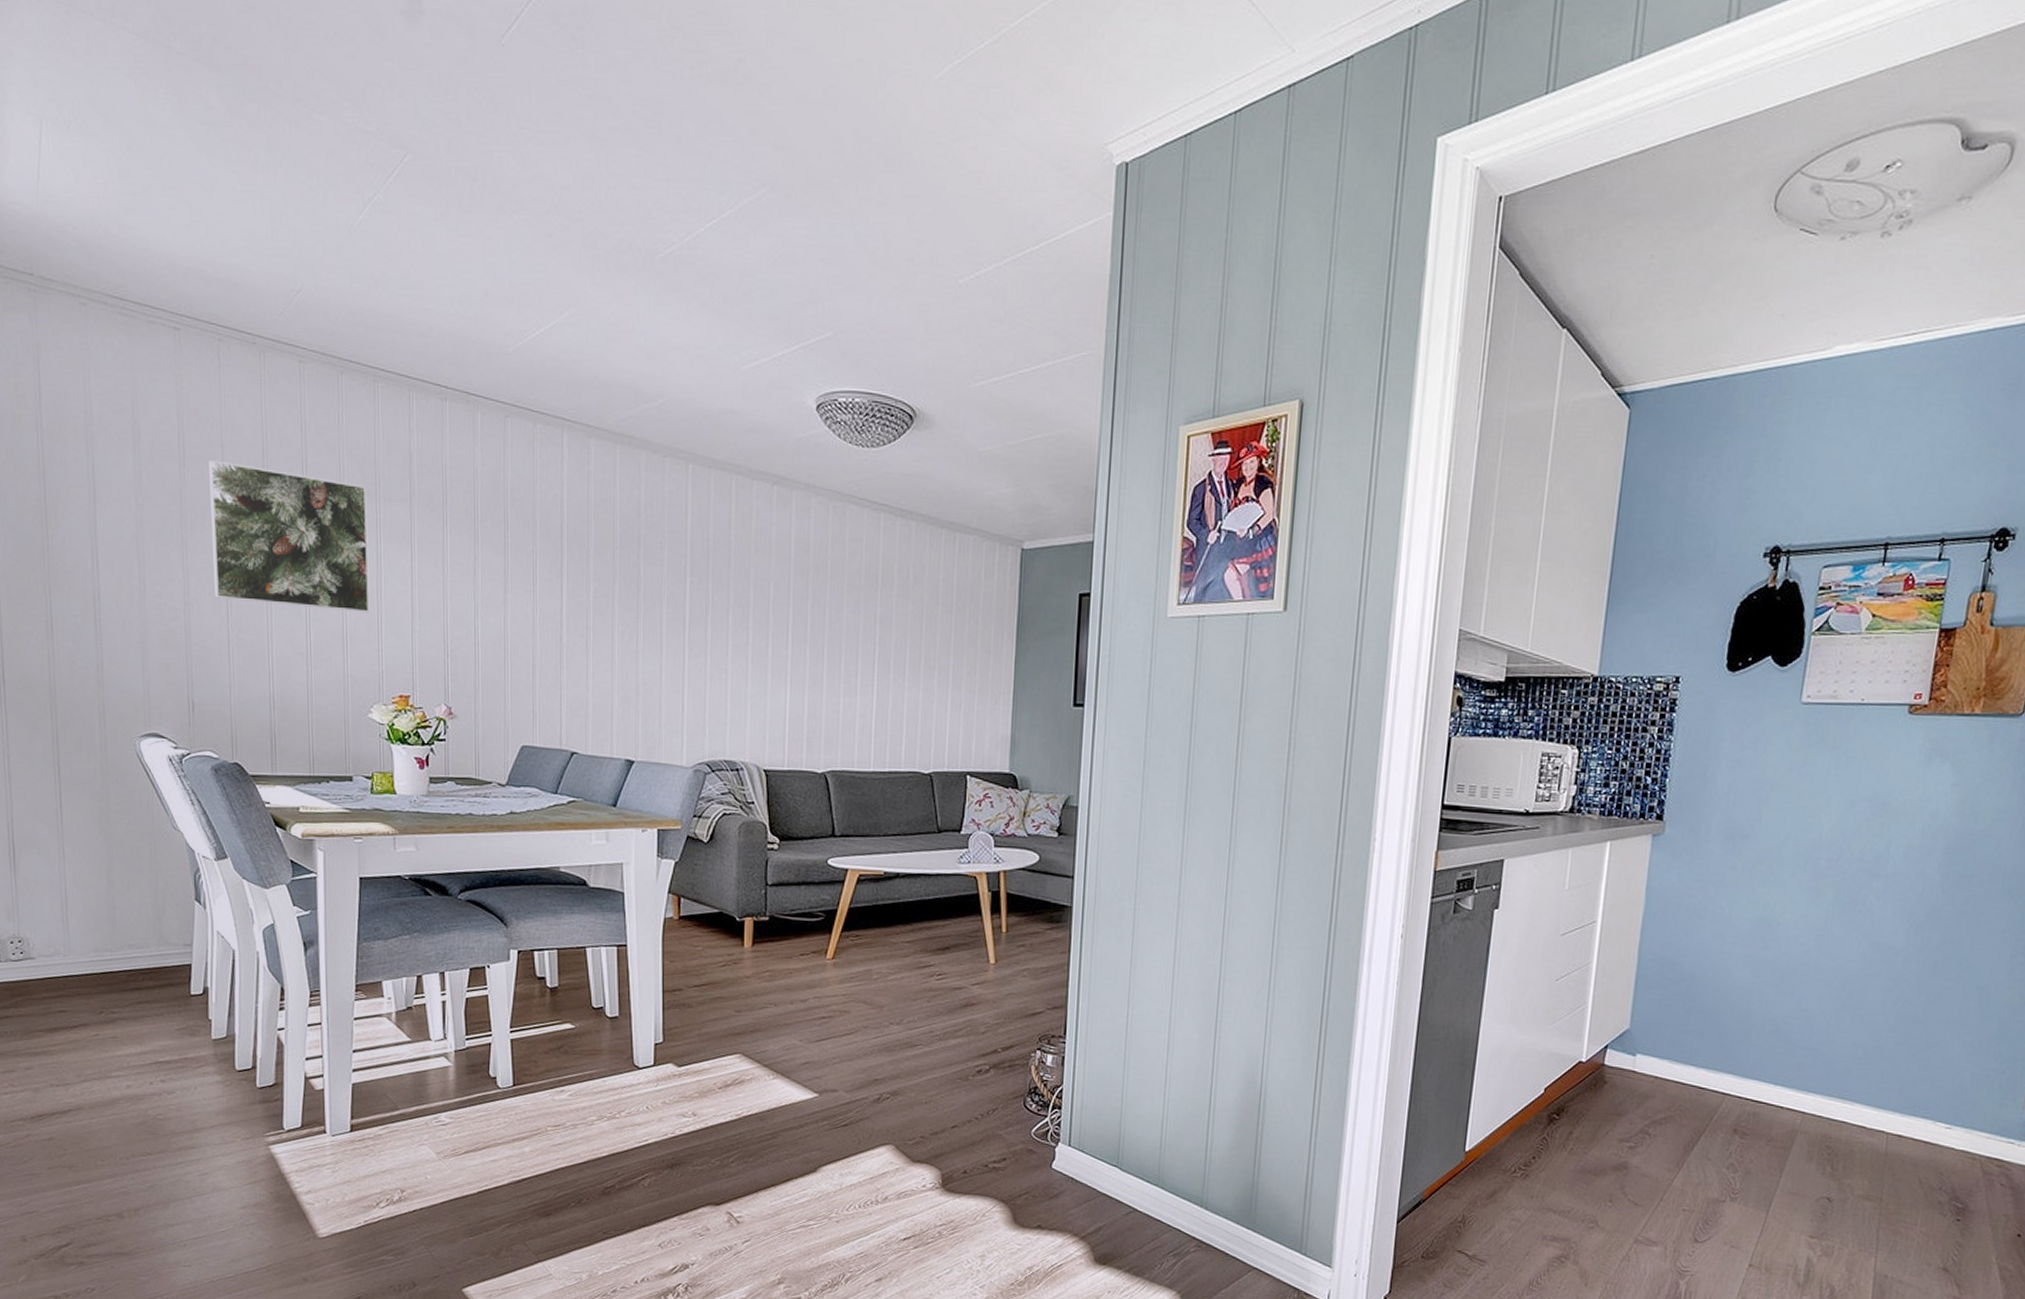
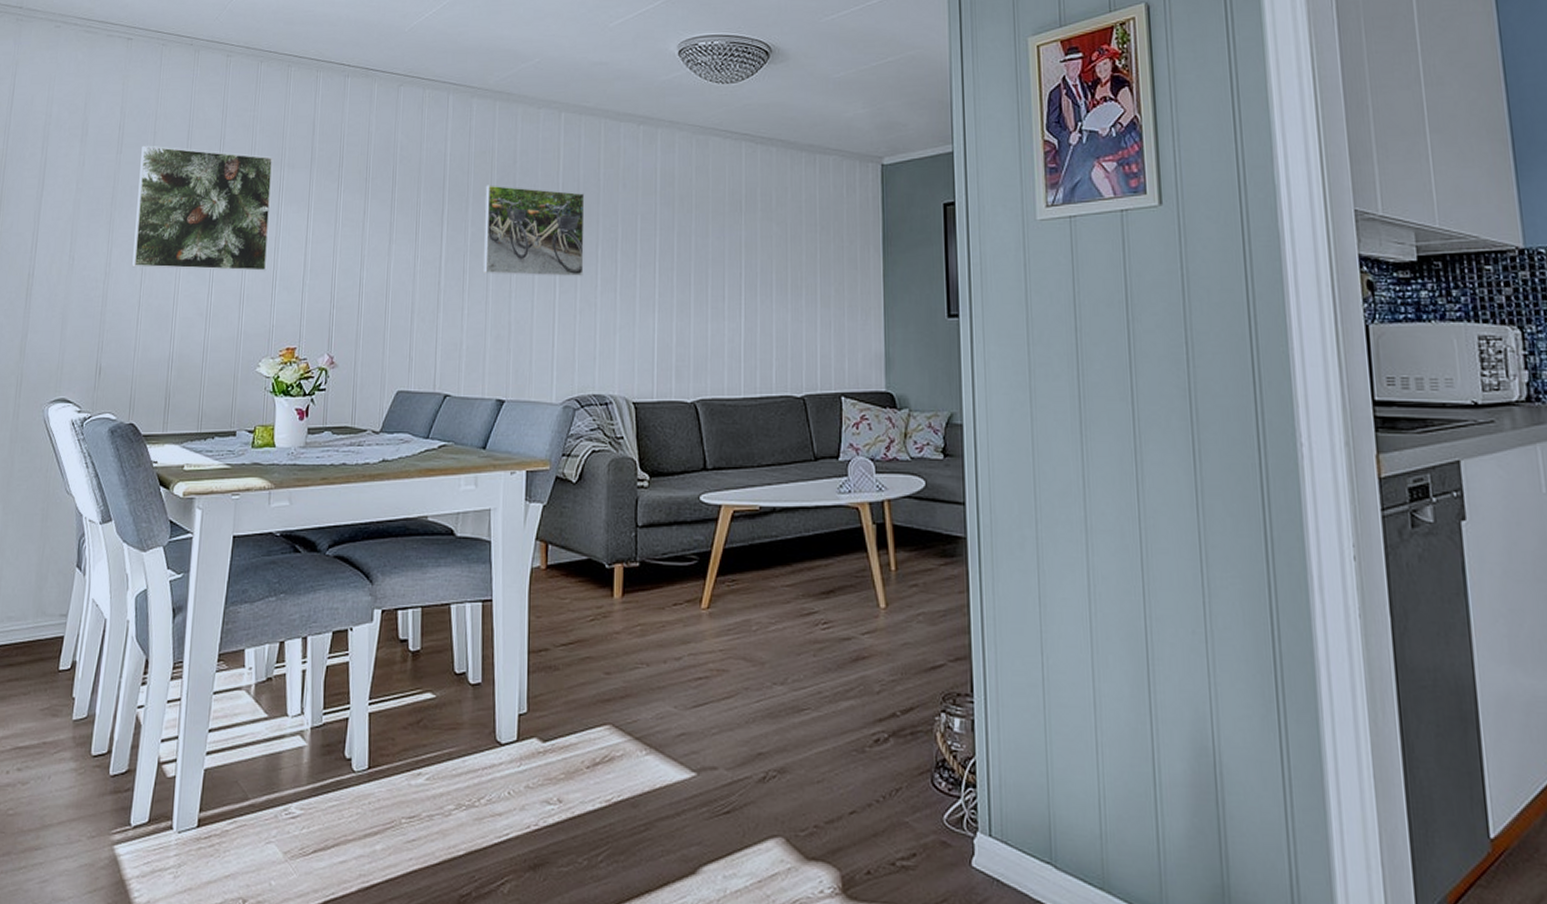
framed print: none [607,537,715,642] -> present [482,185,585,277]

